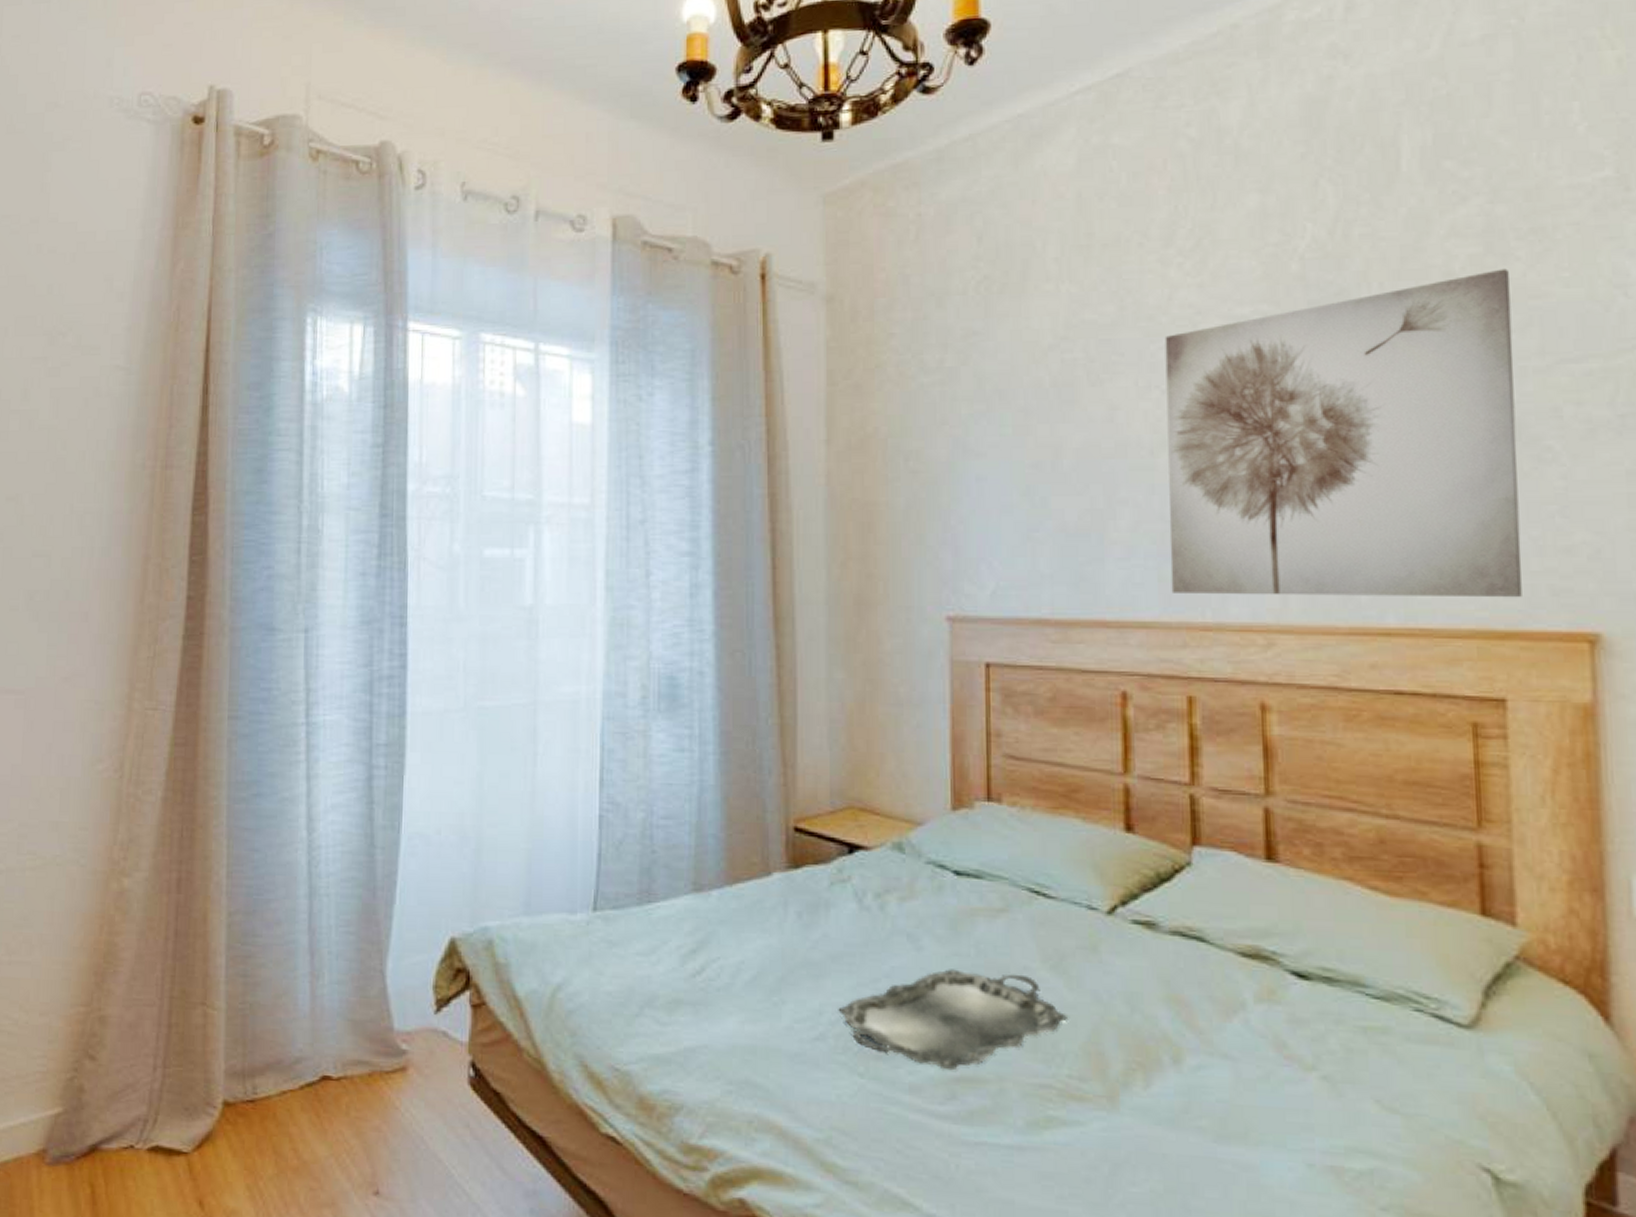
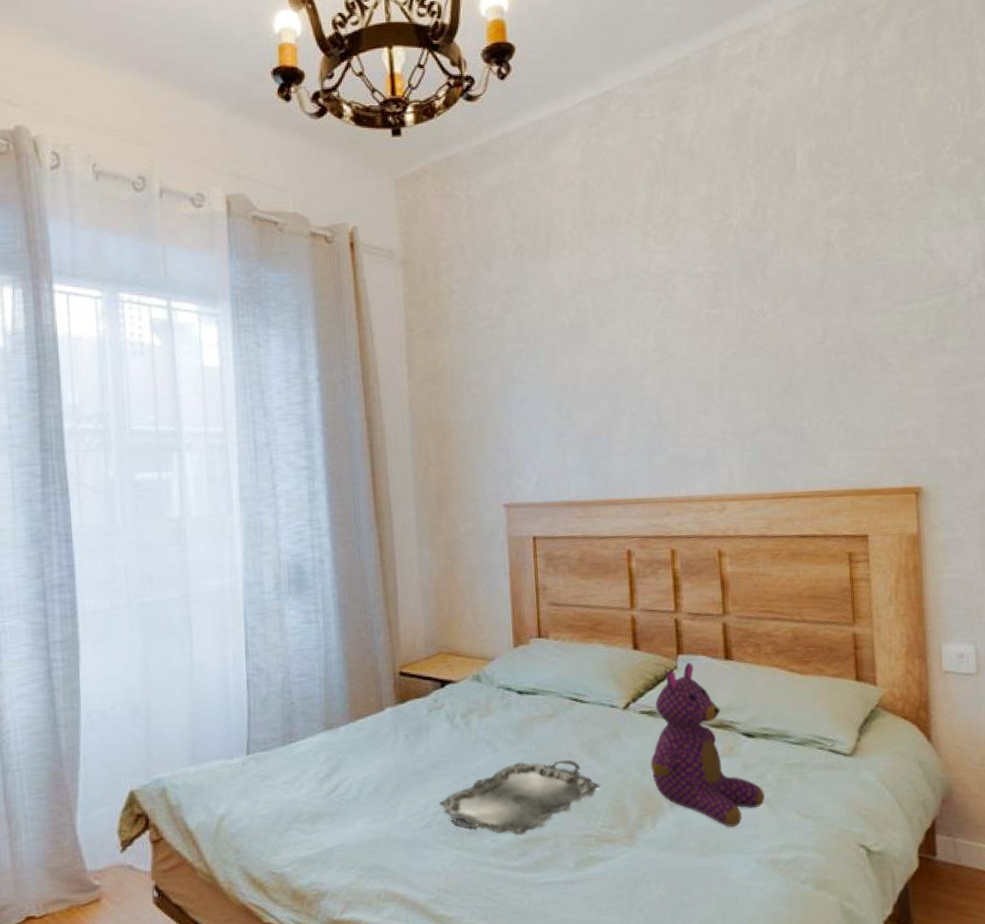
teddy bear: none [1144,859,1325,1108] -> present [650,663,765,828]
wall art: present [1165,268,1522,598] -> none [647,239,876,477]

